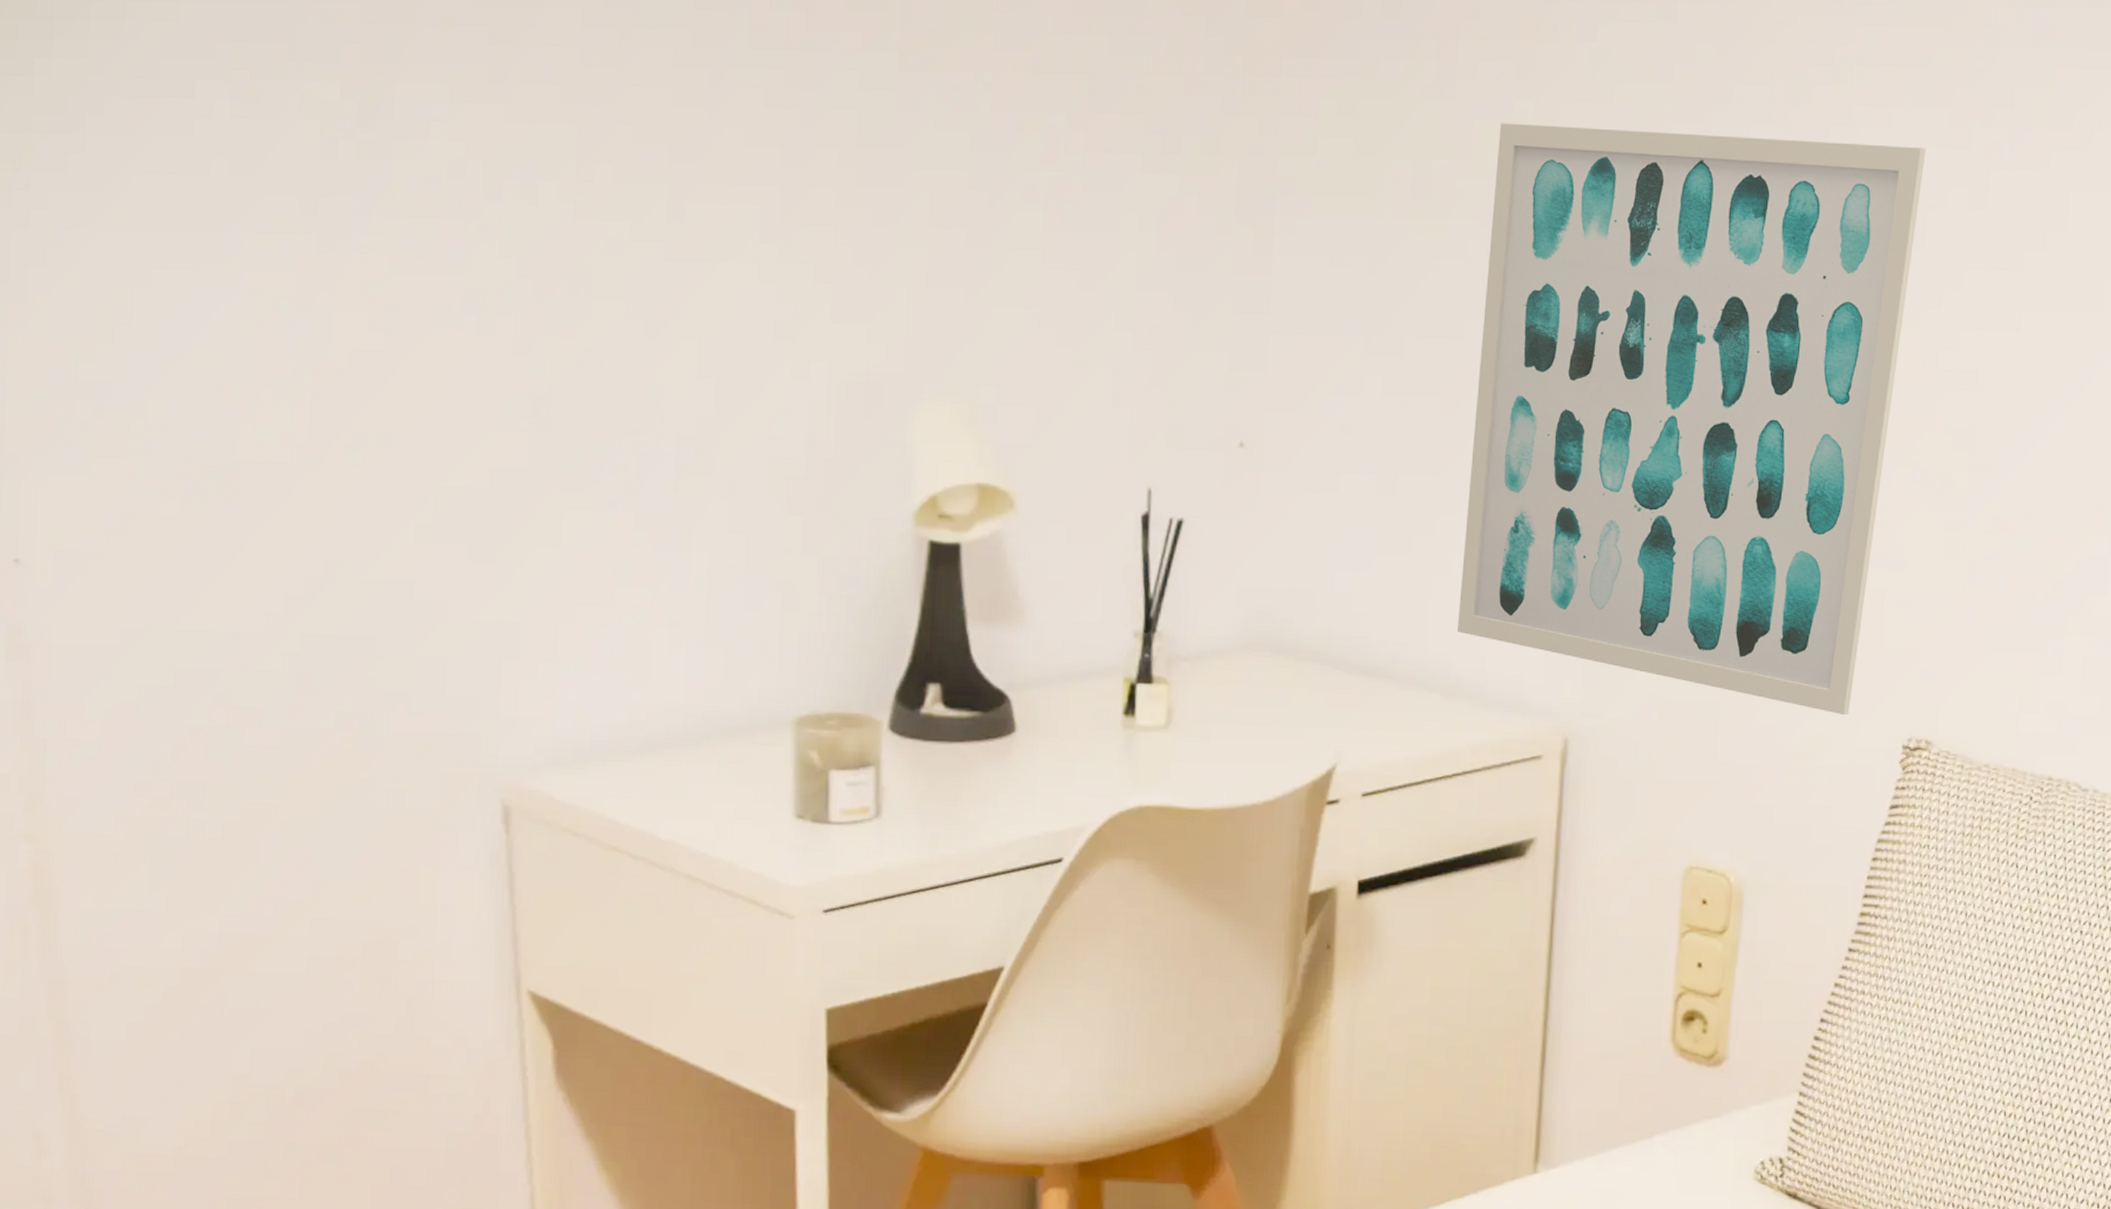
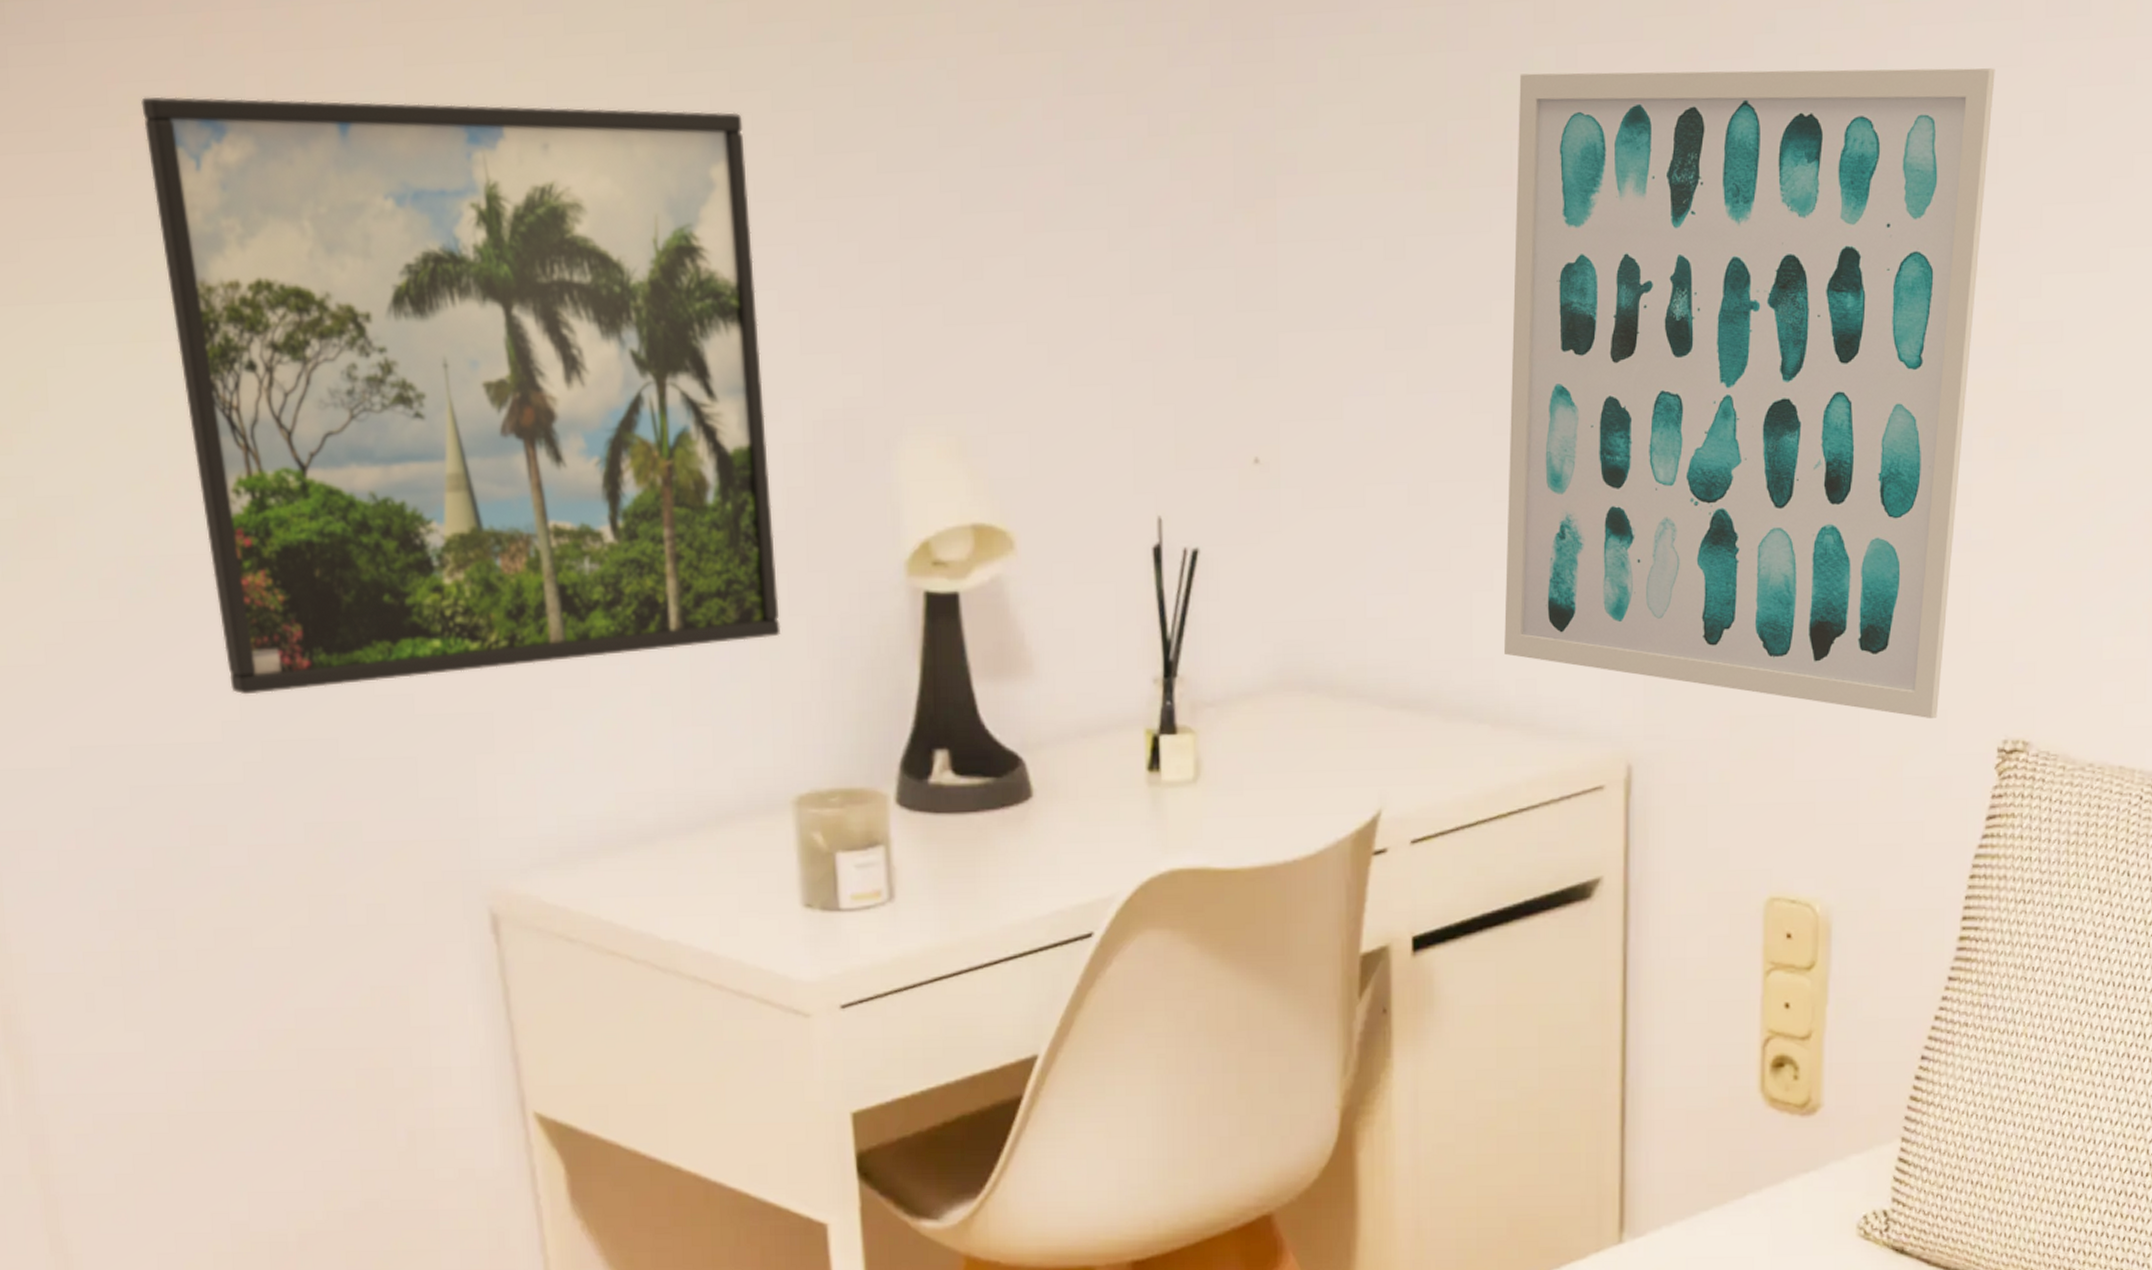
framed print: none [244,55,795,593] -> present [141,96,781,695]

